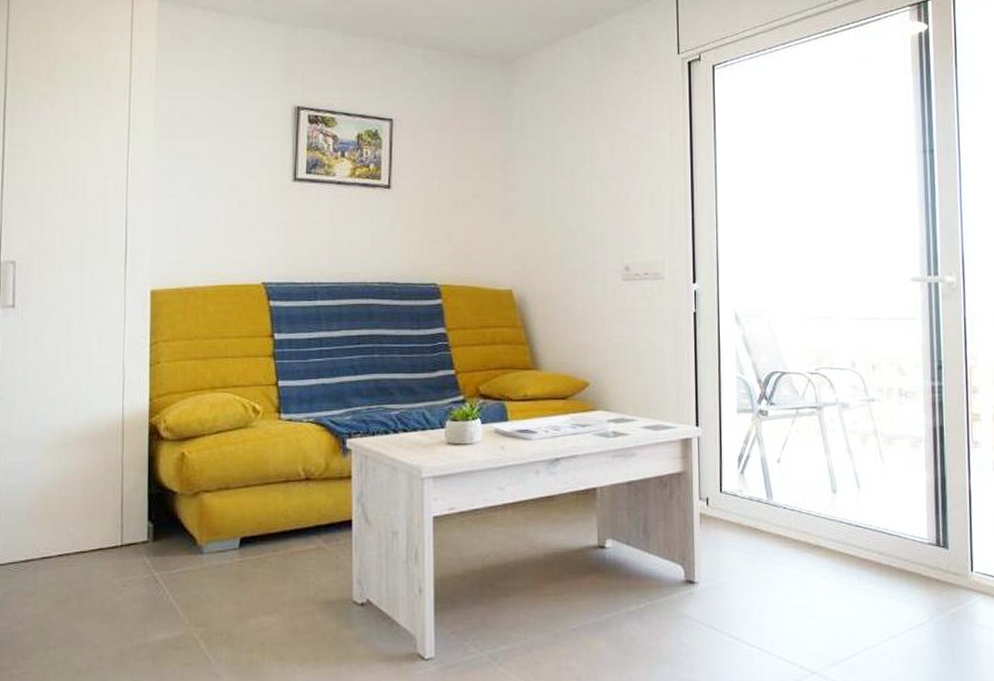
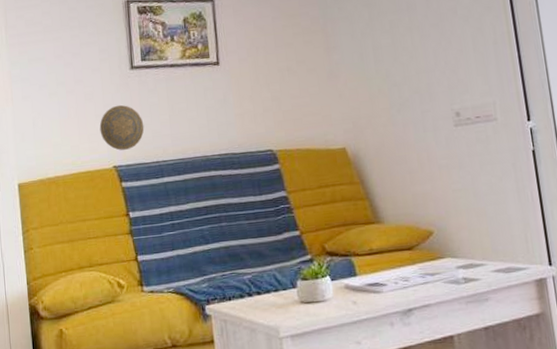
decorative plate: none [251,217,301,266] -> present [99,104,145,151]

